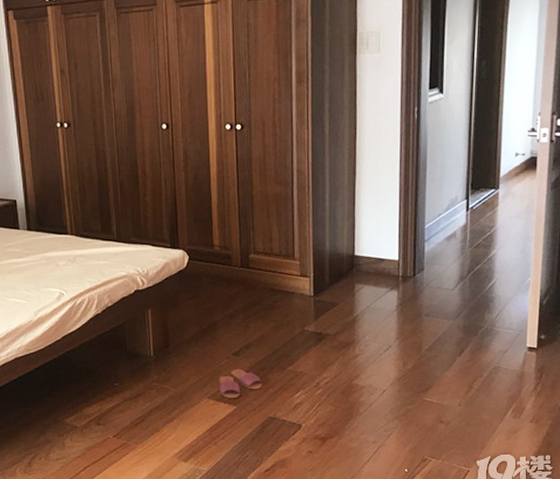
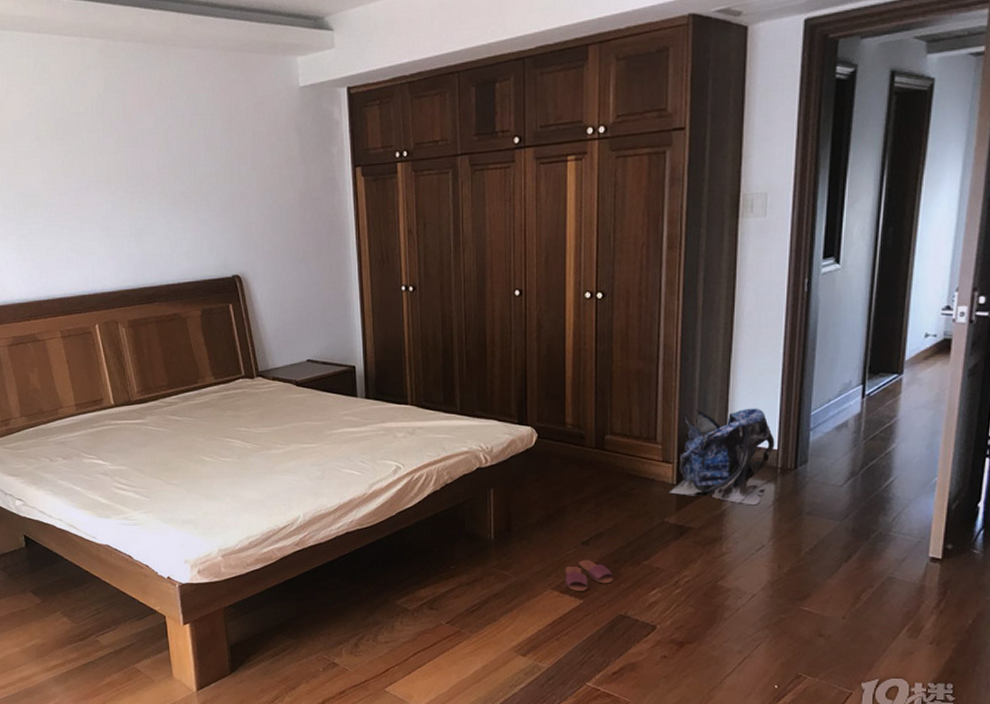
backpack: none [307,224,396,311] -> present [669,408,775,506]

